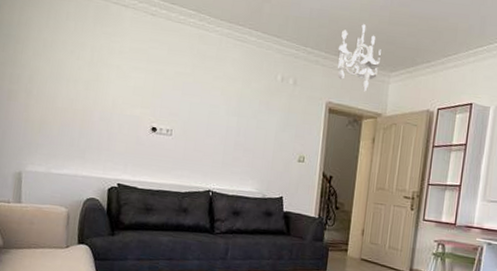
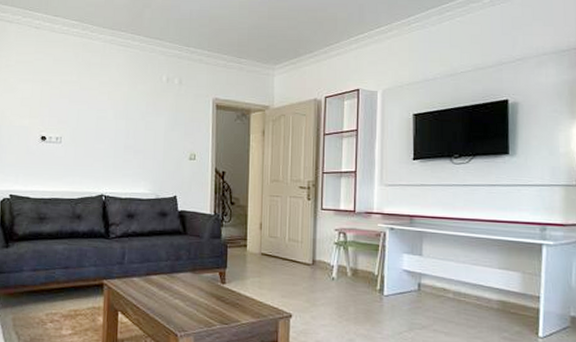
chandelier: present [338,24,381,93] -> none [221,21,263,87]

